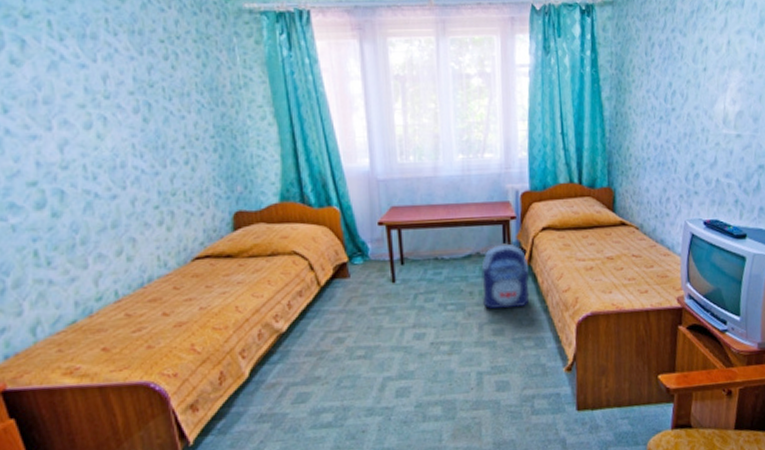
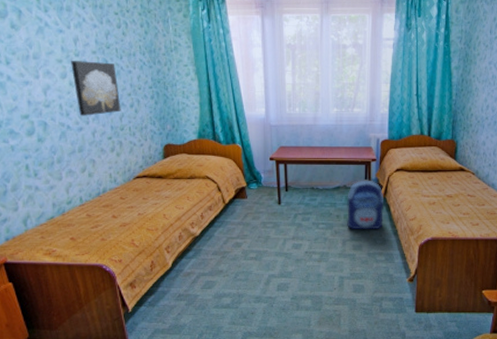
wall art: none [99,105,172,179] -> present [71,61,121,116]

